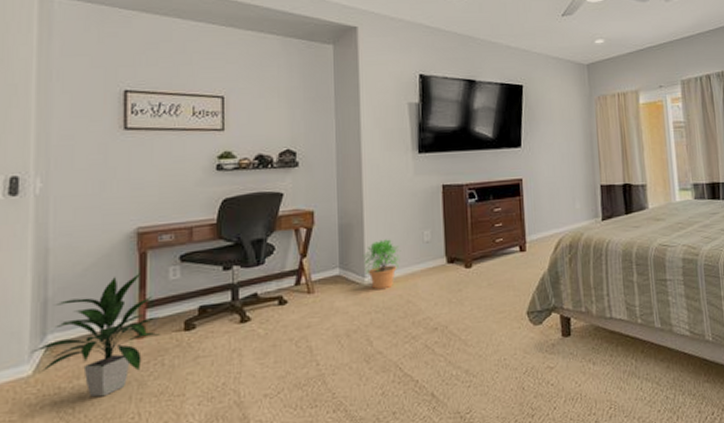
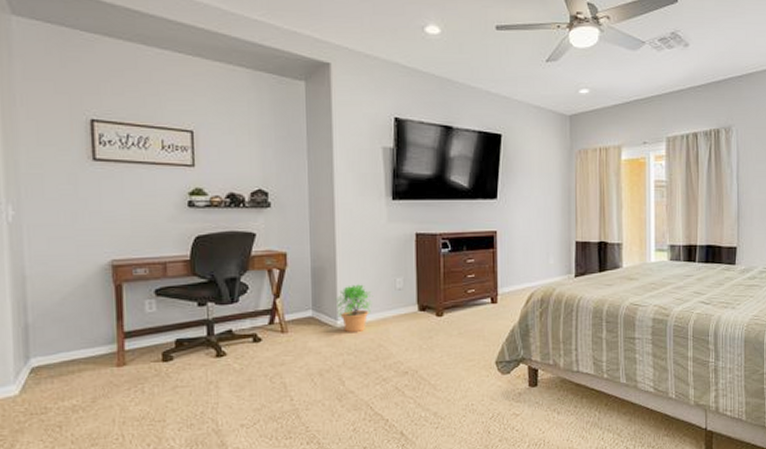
indoor plant: present [31,272,161,398] -> none [16,303,140,419]

